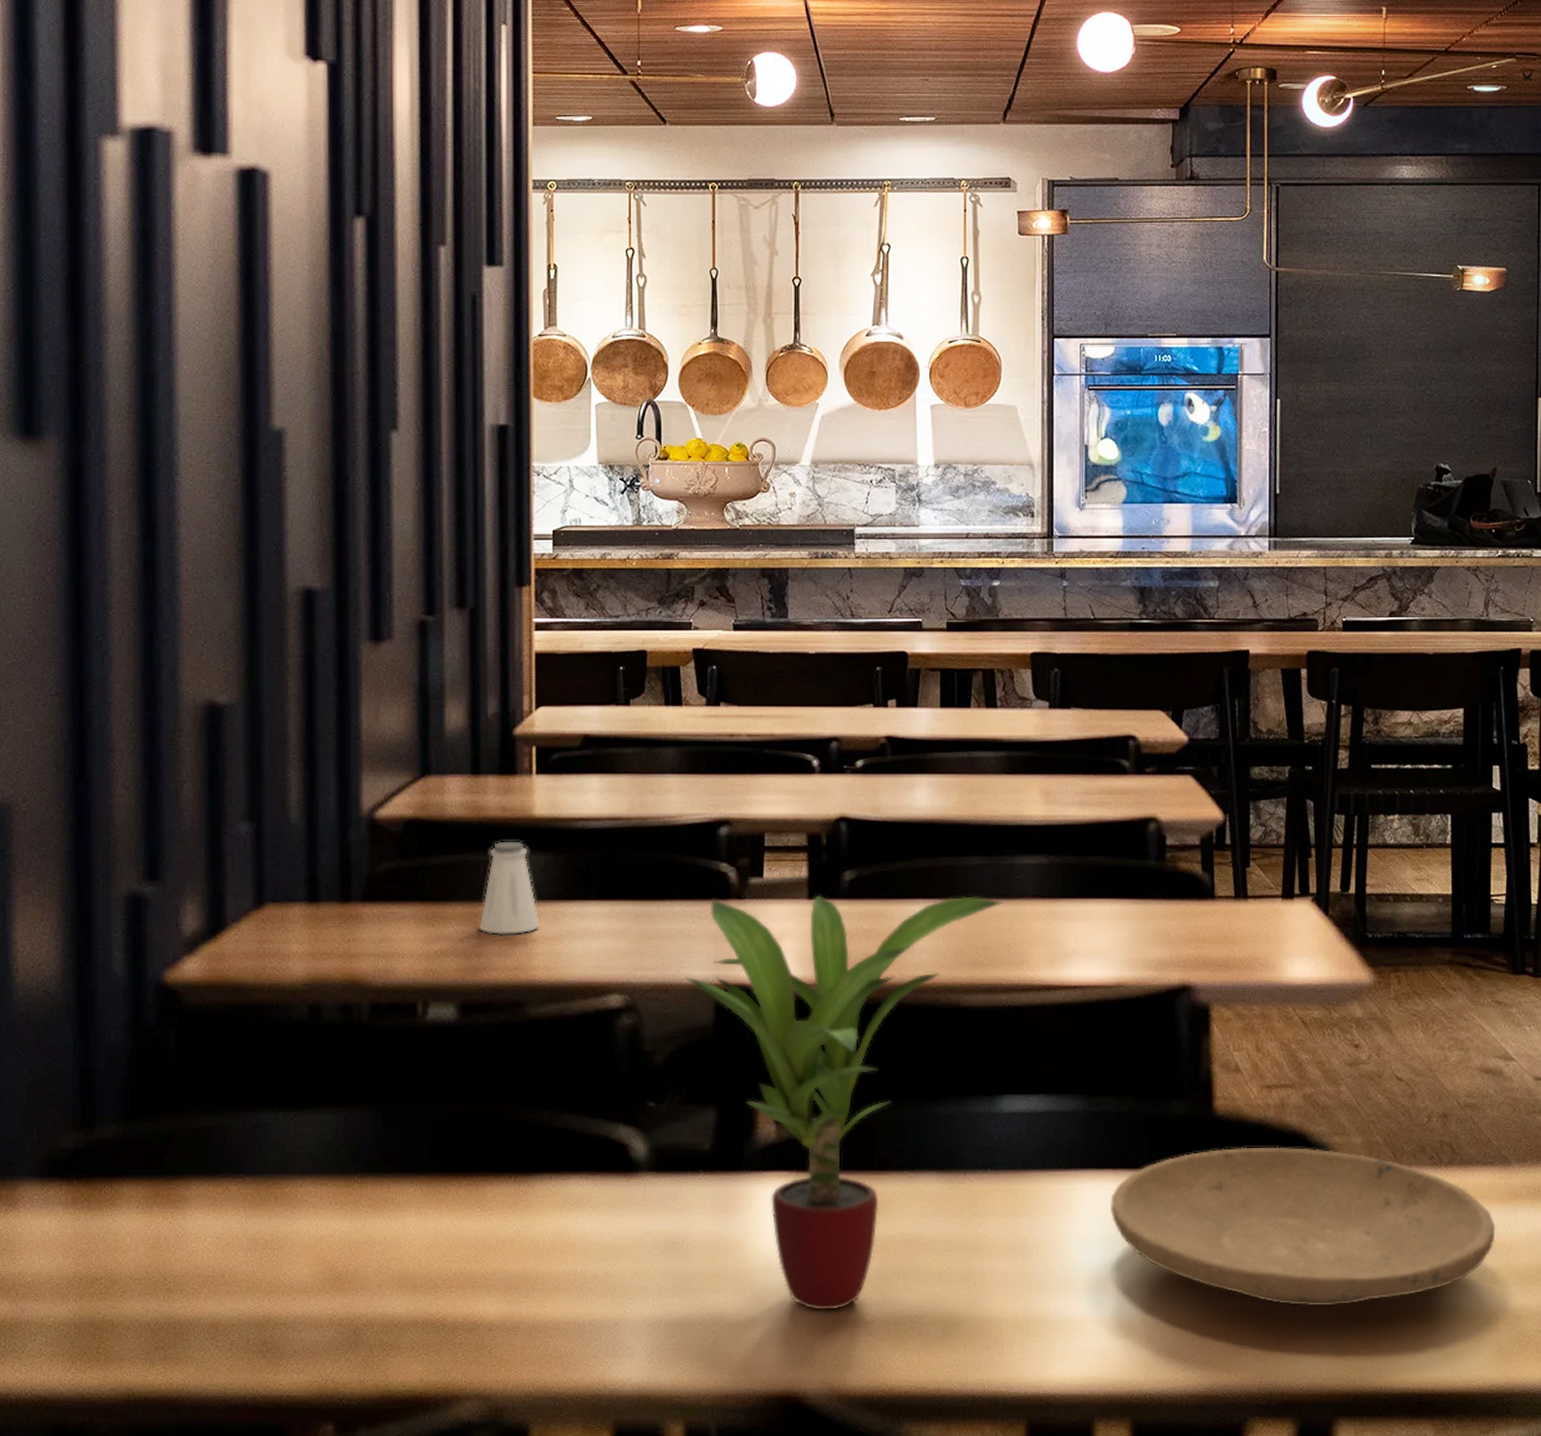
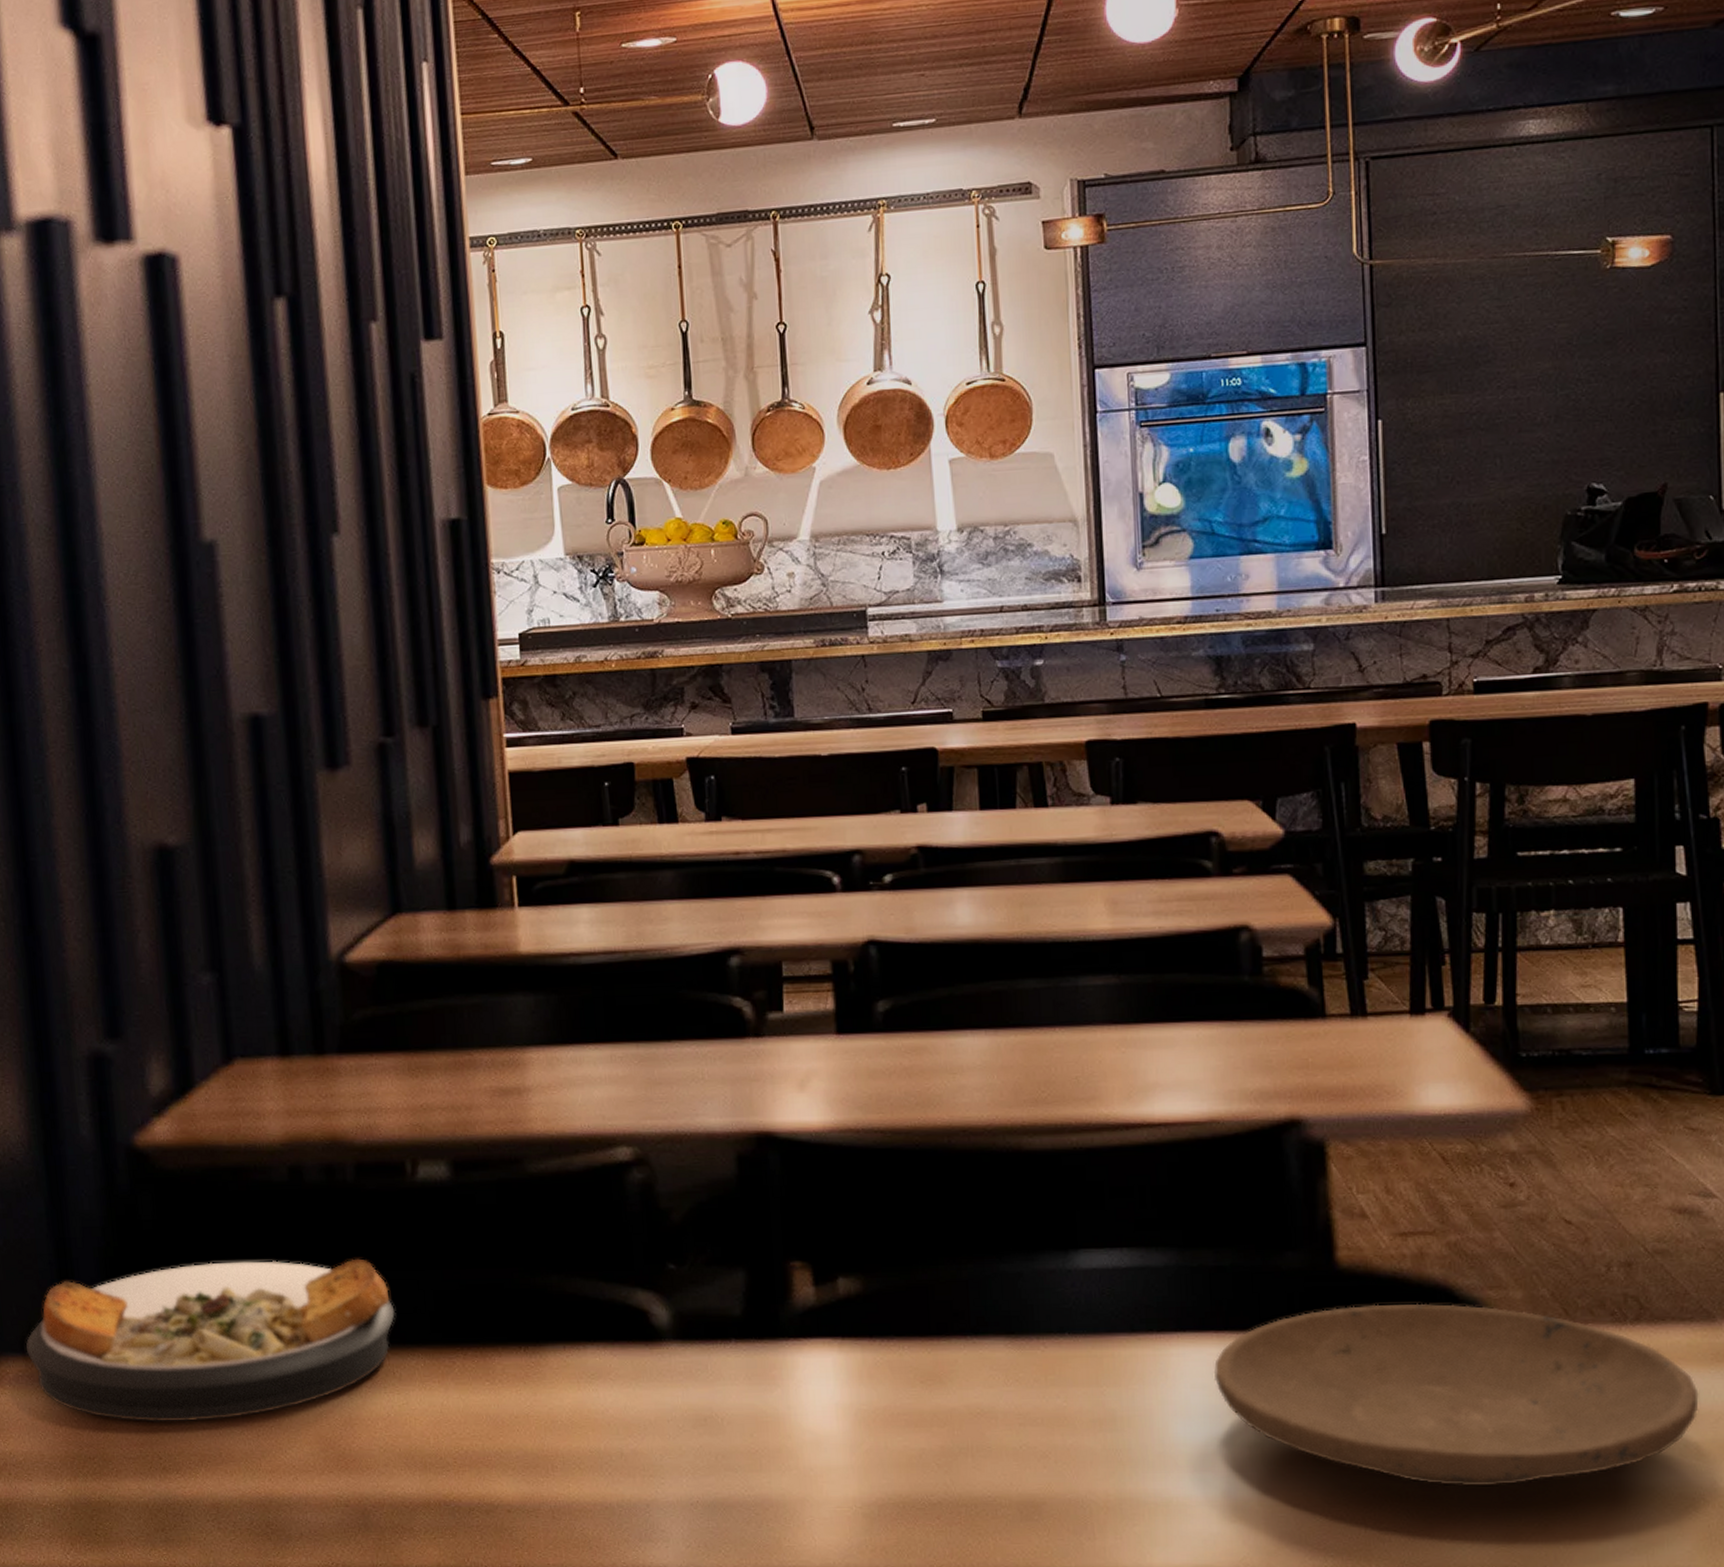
plate: none [43,1092,398,1245] -> present [26,1258,395,1423]
saltshaker: present [479,841,540,936] -> none [466,981,534,1086]
potted plant: present [686,894,1003,1310] -> none [702,1024,1067,1491]

